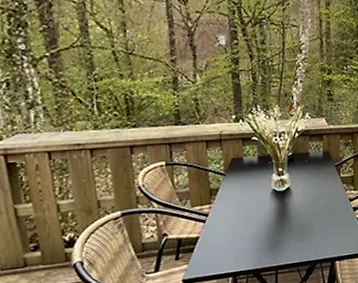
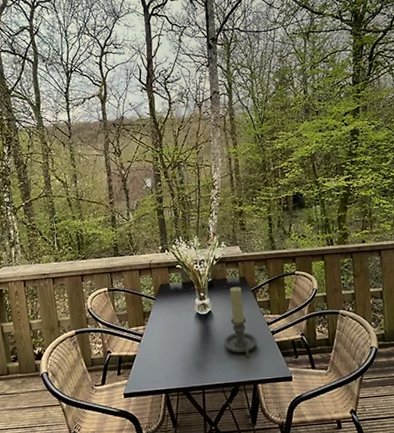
candle holder: none [302,161,338,235] -> present [224,286,257,357]

